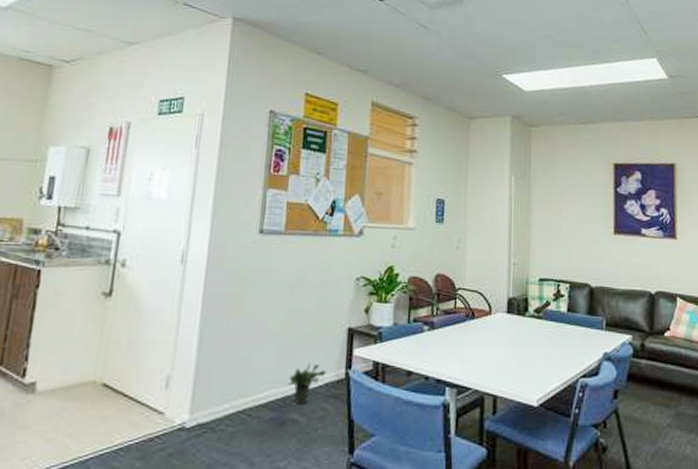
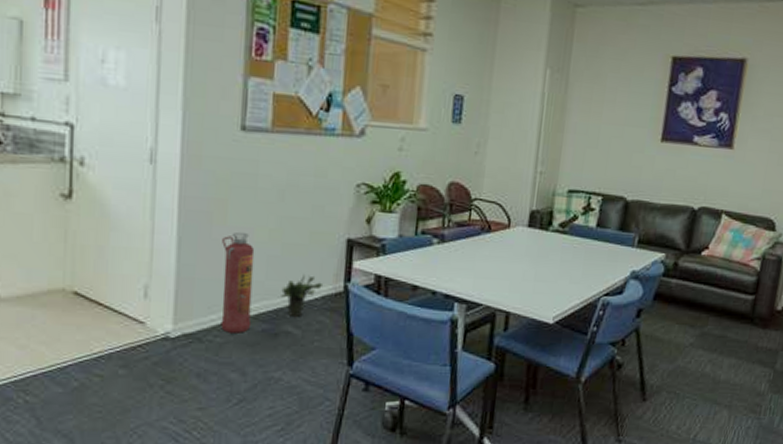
fire extinguisher: none [232,324,267,422] -> present [220,233,255,333]

